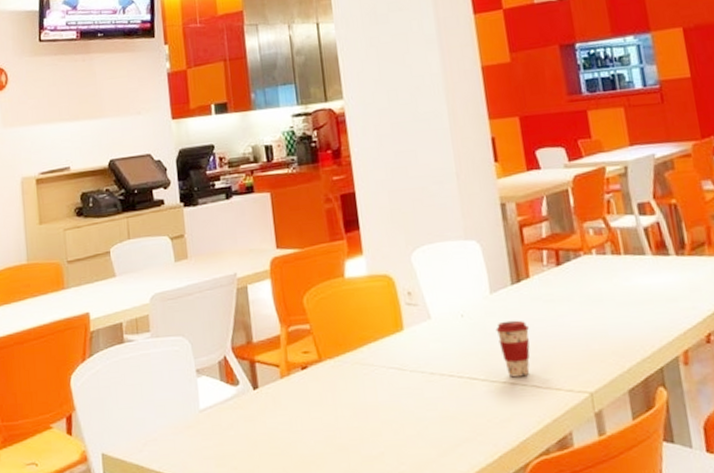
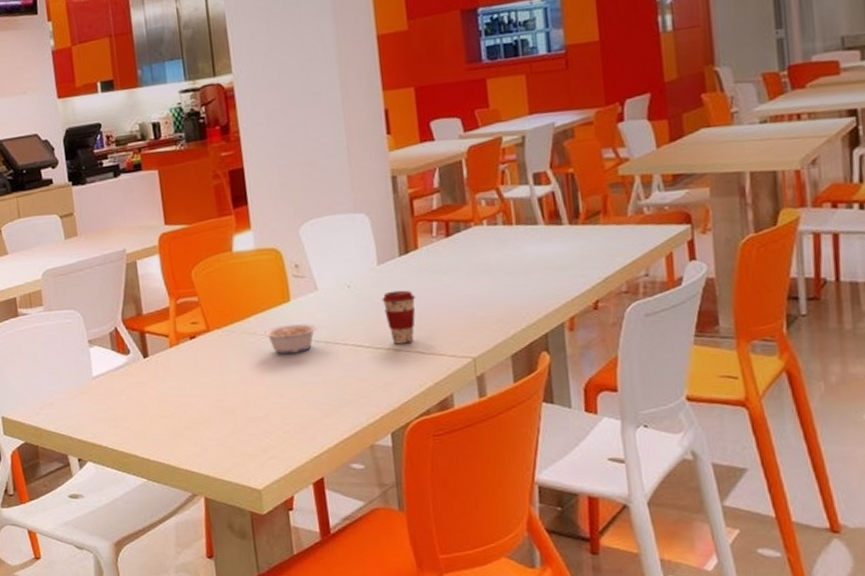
legume: none [368,354,432,387] -> present [255,323,317,354]

